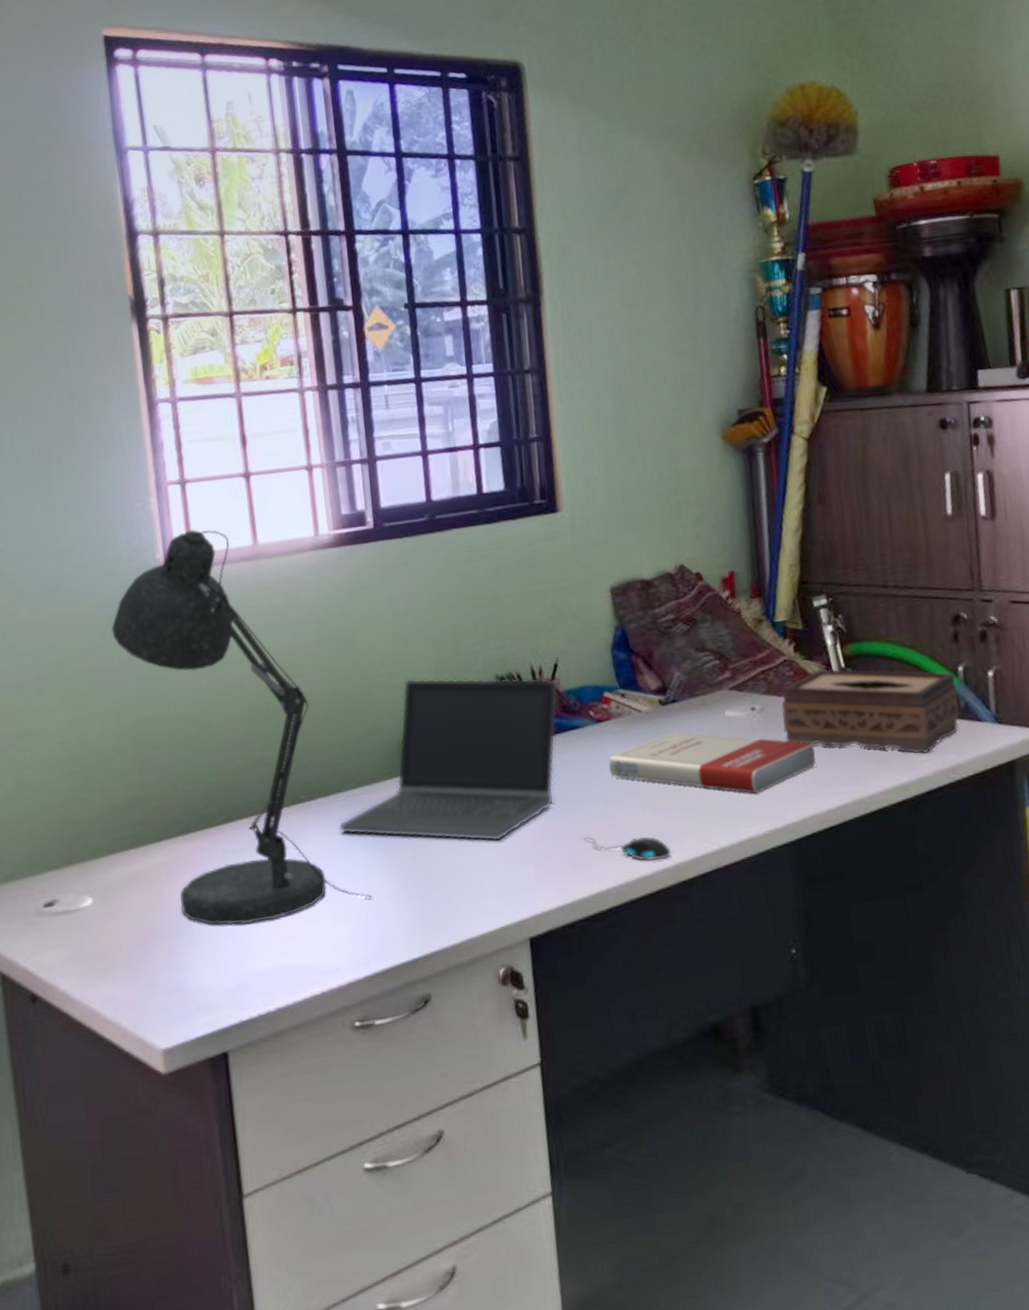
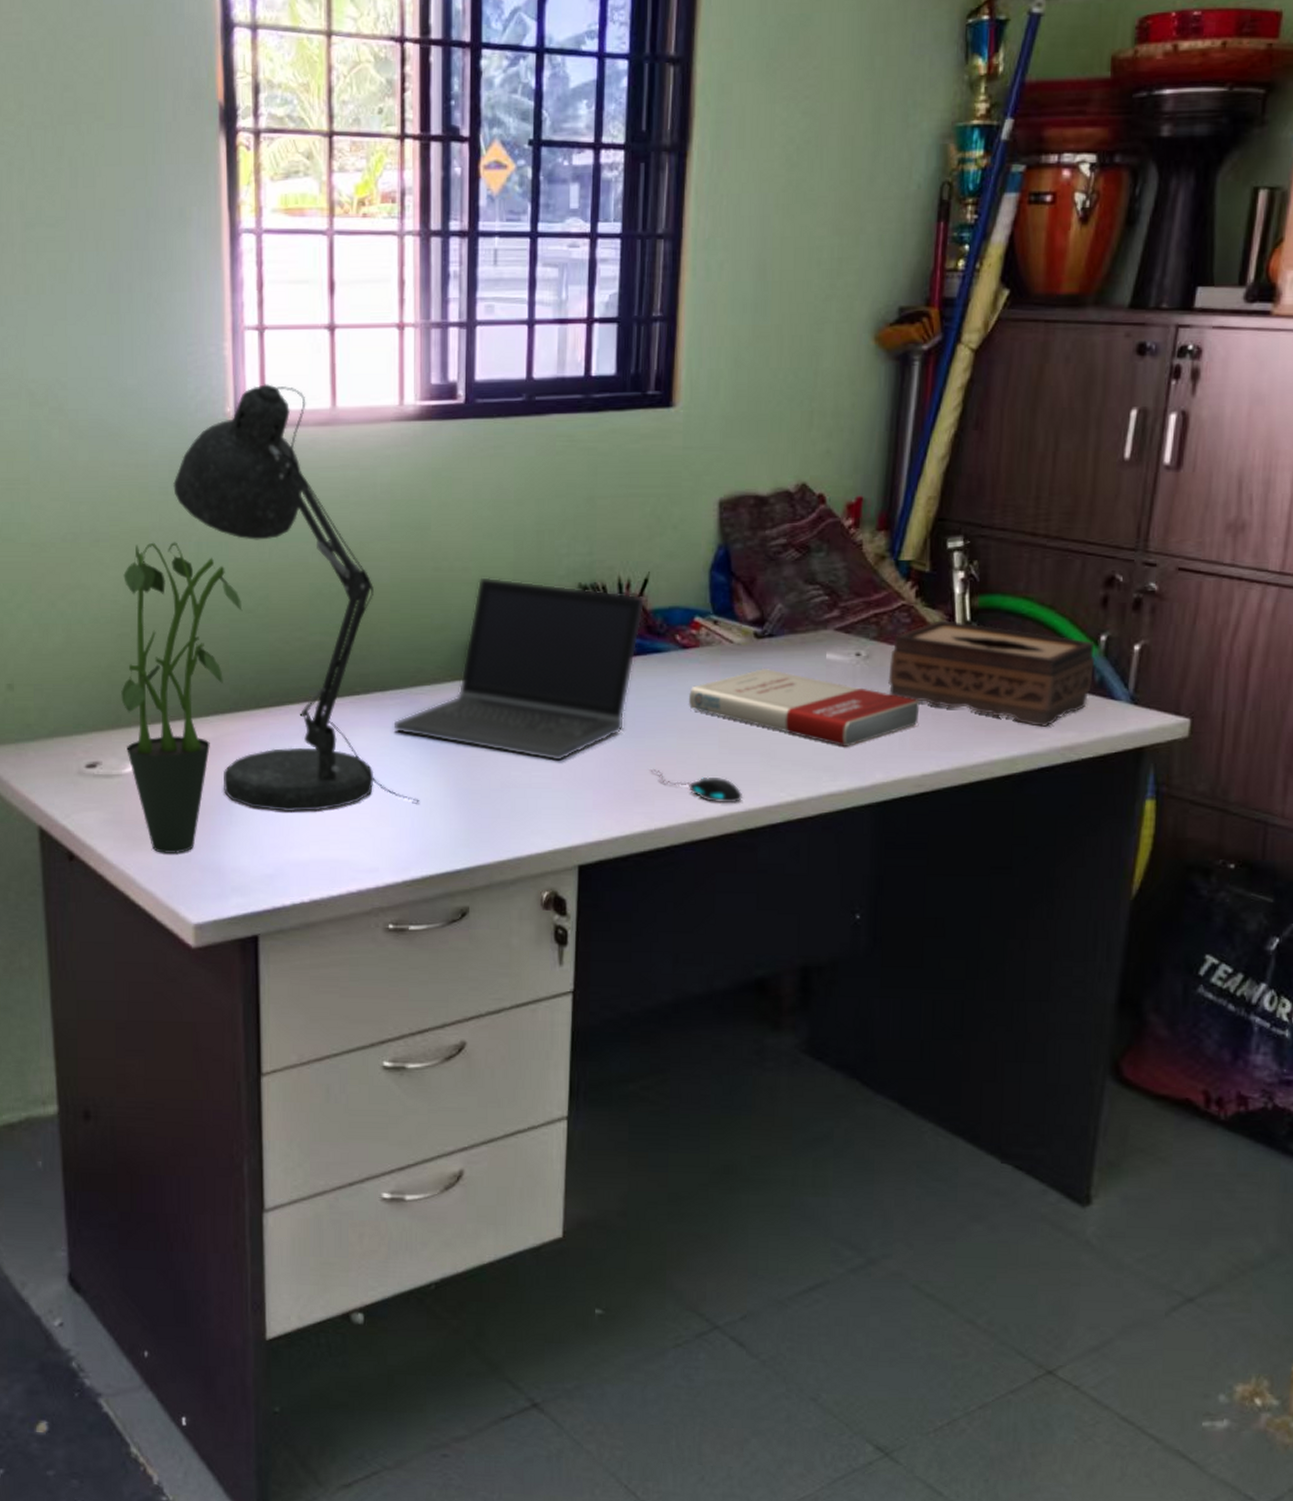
potted plant: none [69,681,186,982] -> present [121,542,243,853]

